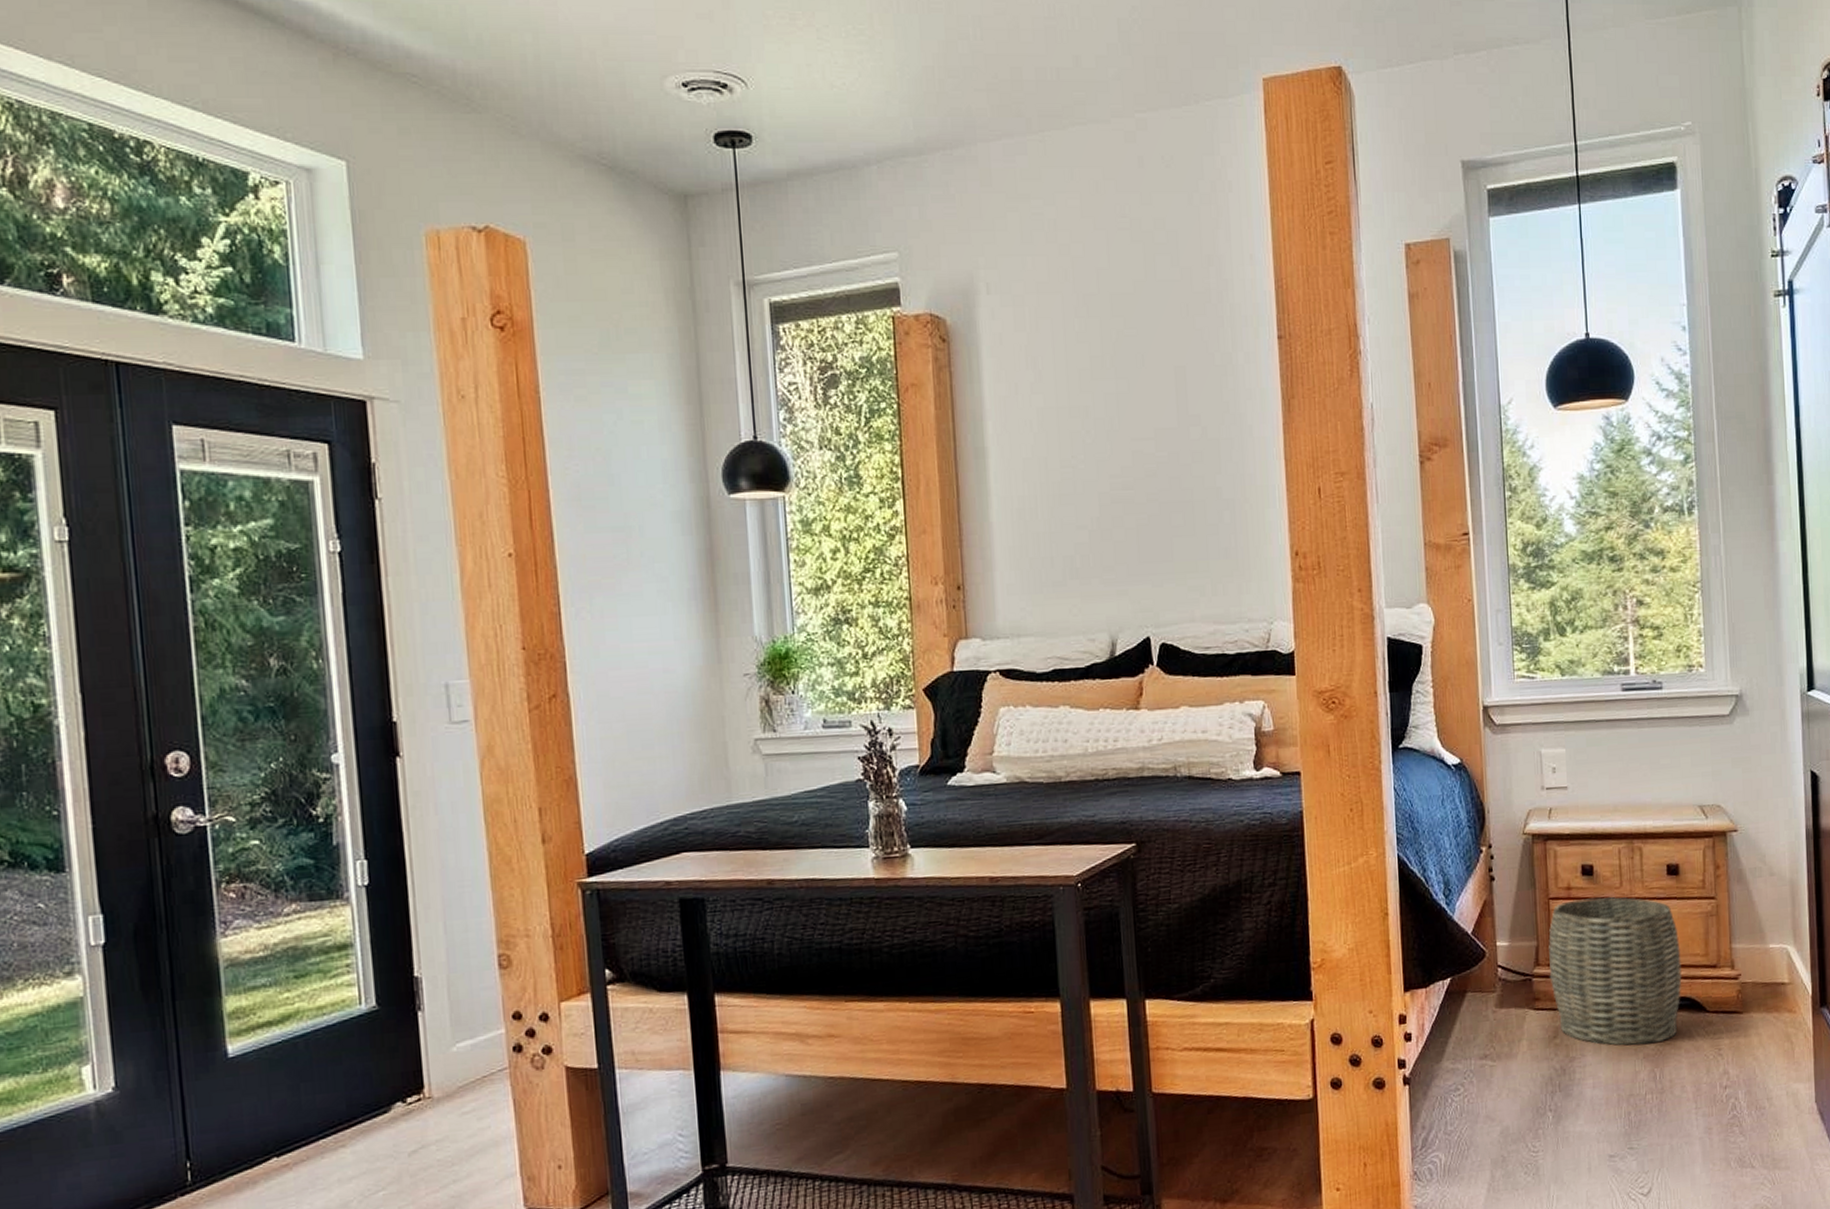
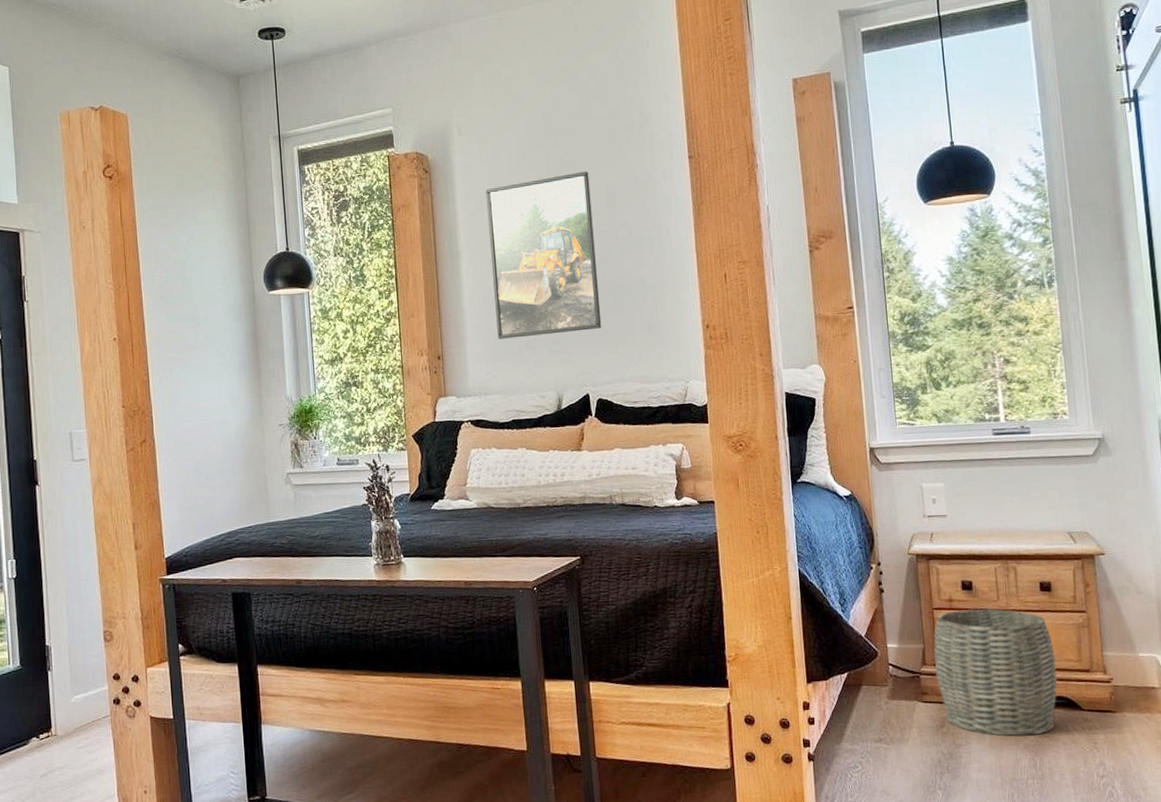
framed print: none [1021,349,1167,565] -> present [485,171,602,339]

